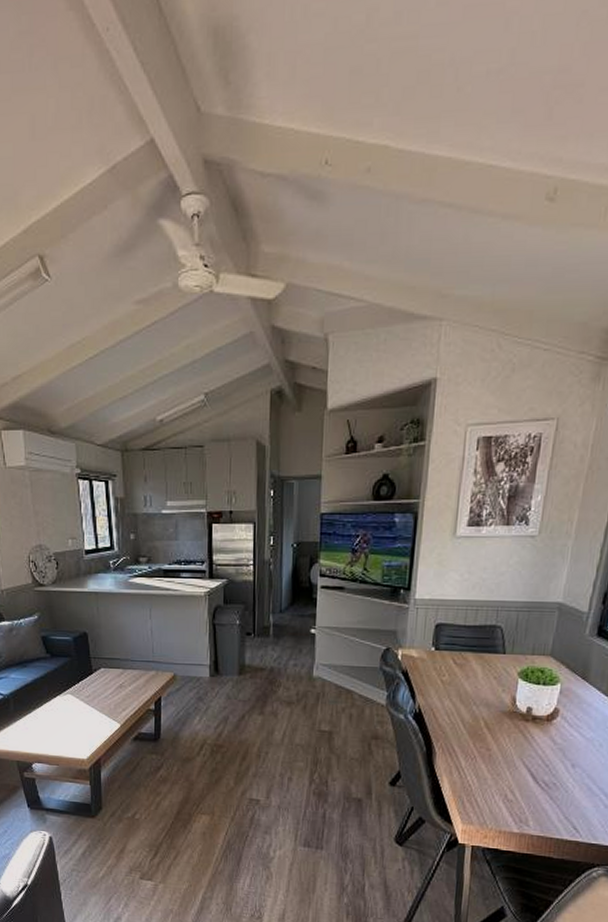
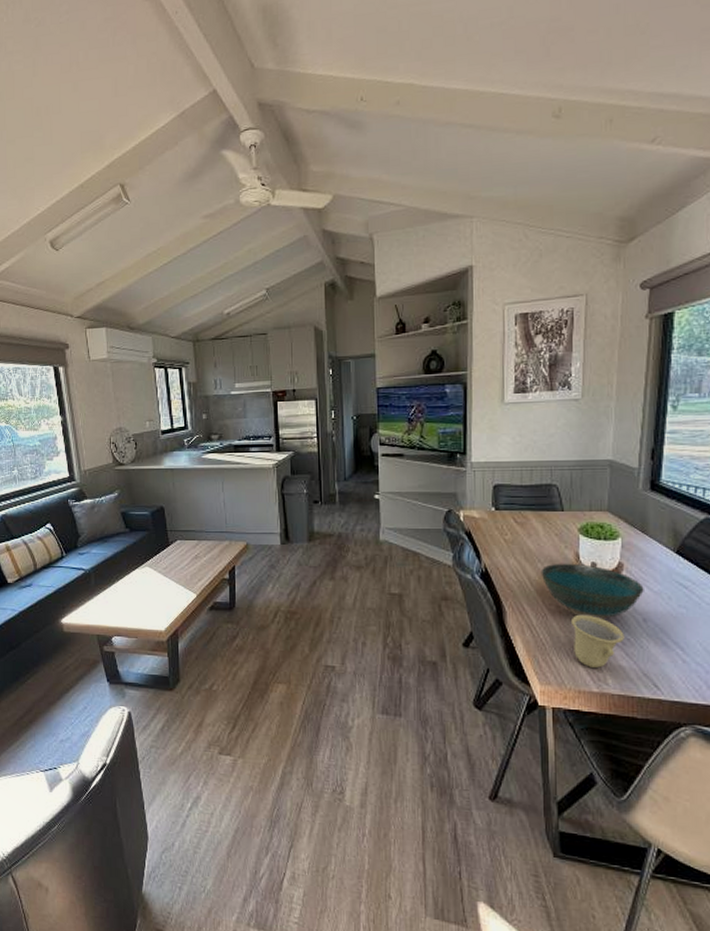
bowl: none [475,706,577,765] -> present [541,563,644,620]
cup: none [499,758,551,810] -> present [570,614,625,668]

